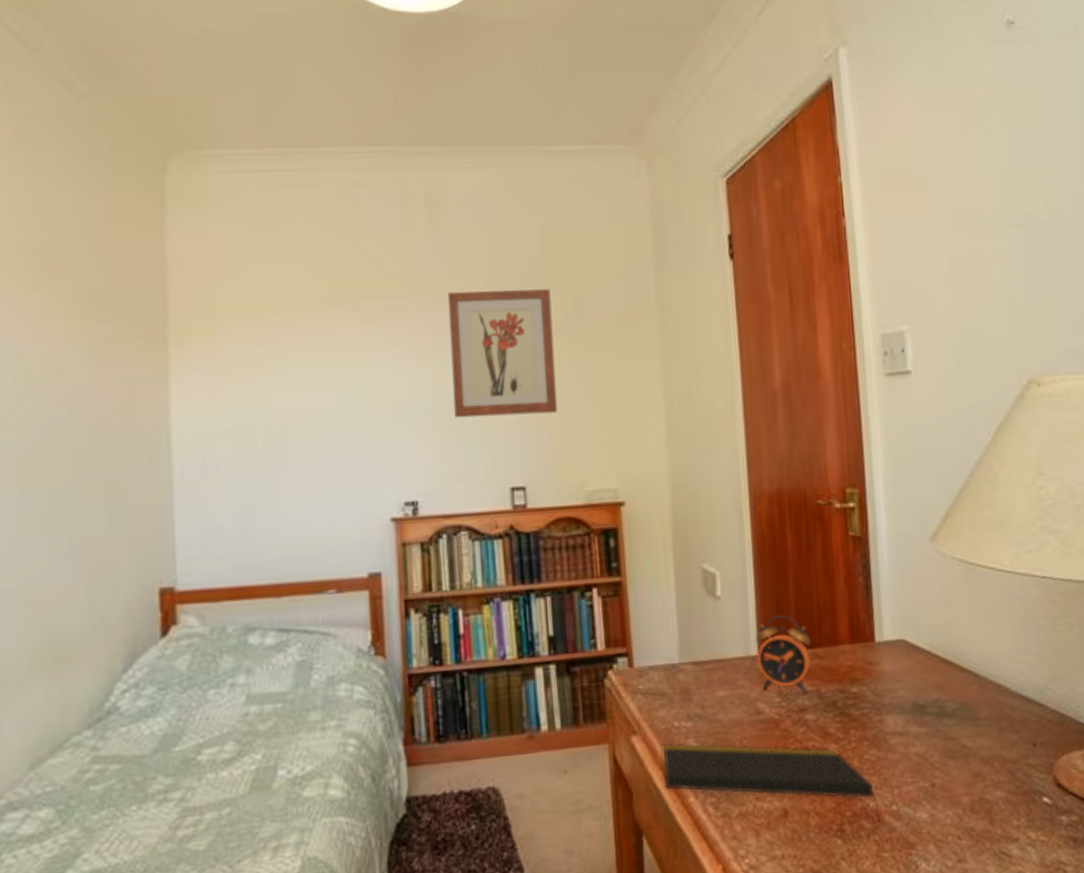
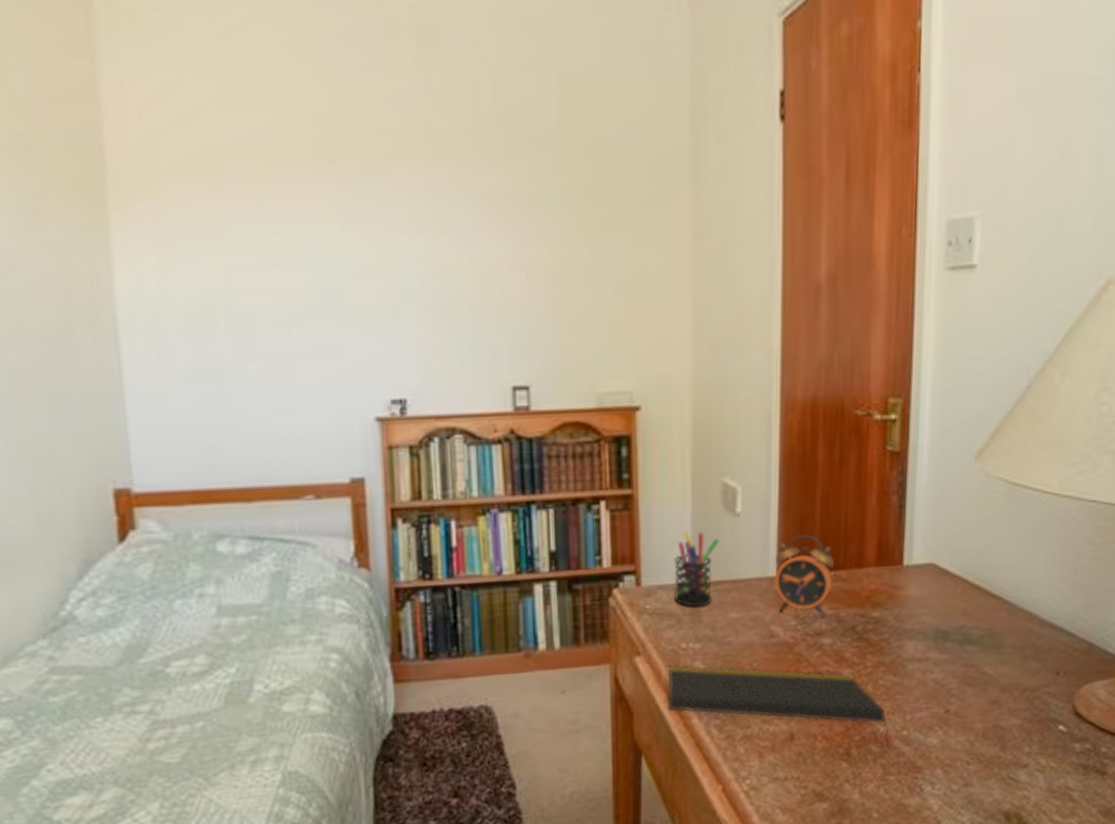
wall art: present [447,289,558,418] -> none [442,151,569,304]
pen holder: none [663,613,703,687] -> present [674,530,719,607]

